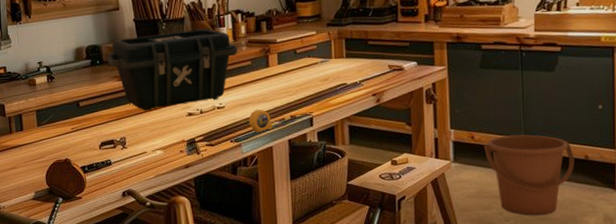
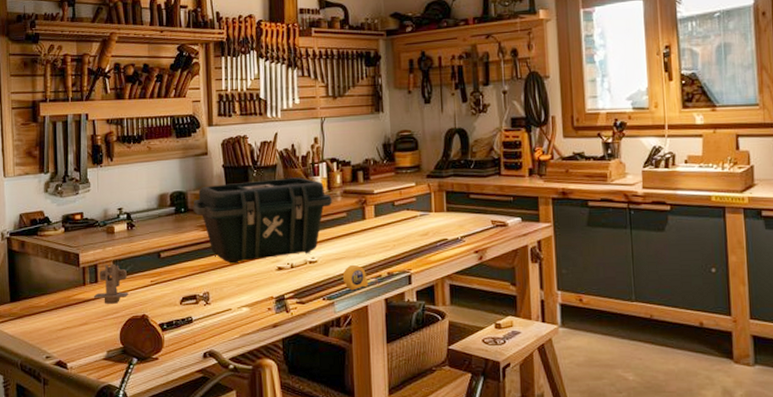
clamp: none [19,113,52,150] -> present [93,264,128,304]
bucket: present [484,134,575,216] -> none [593,298,689,388]

